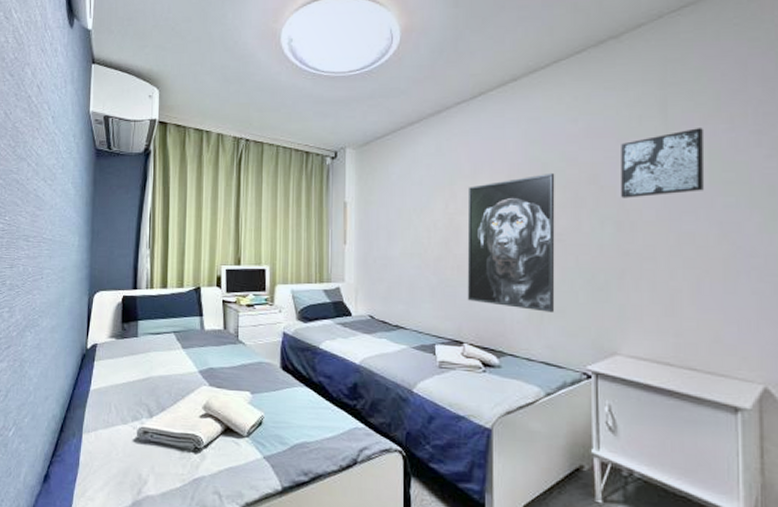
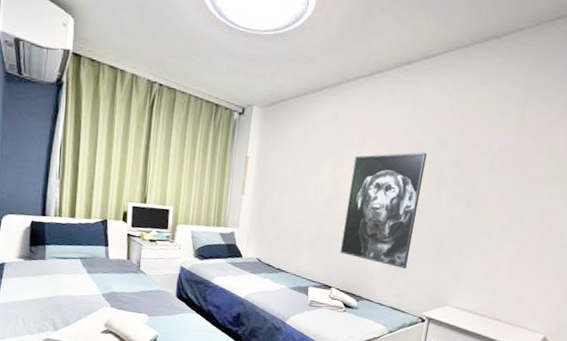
wall art: present [621,128,705,198] -> none [475,128,550,183]

